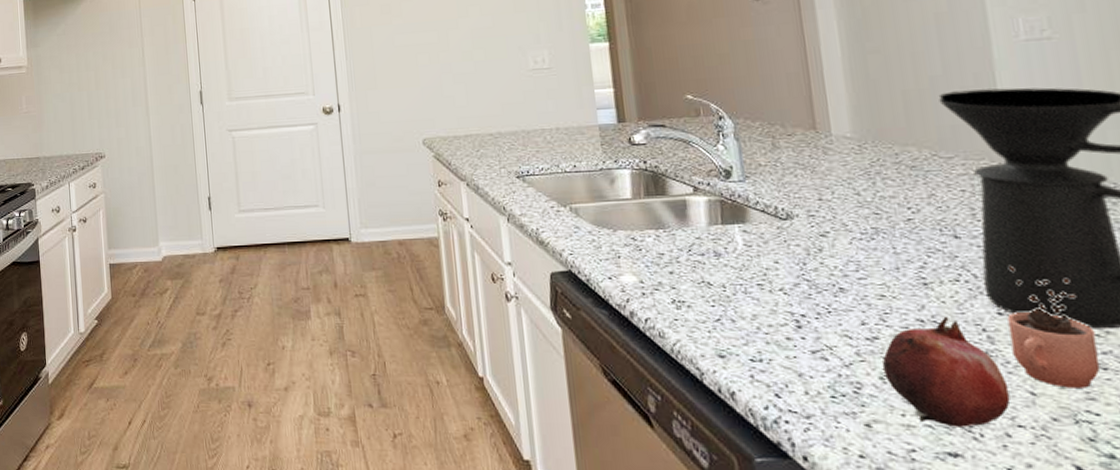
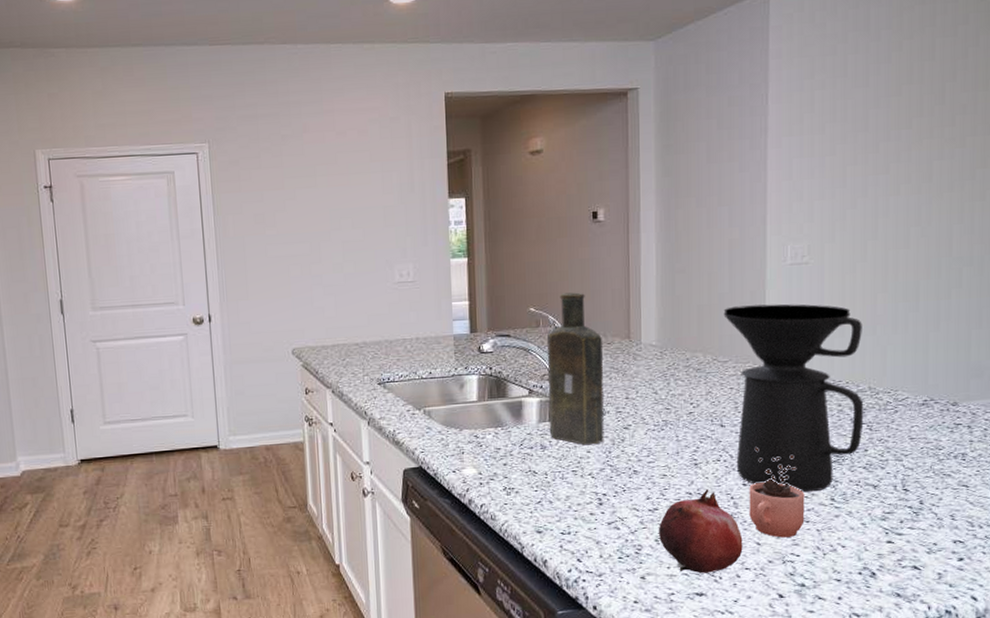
bottle: none [710,77,796,254] -> present [546,292,604,445]

